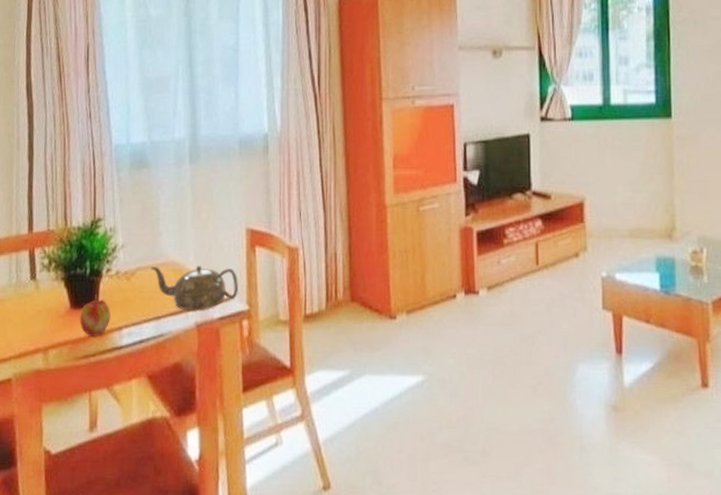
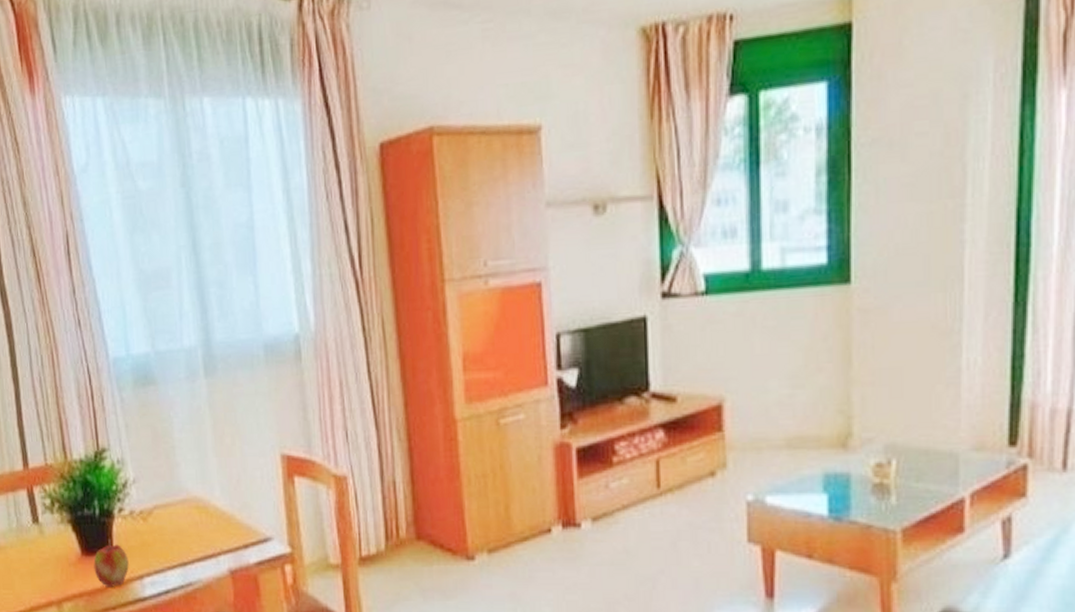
teapot: present [151,265,238,311] -> none [170,500,277,556]

